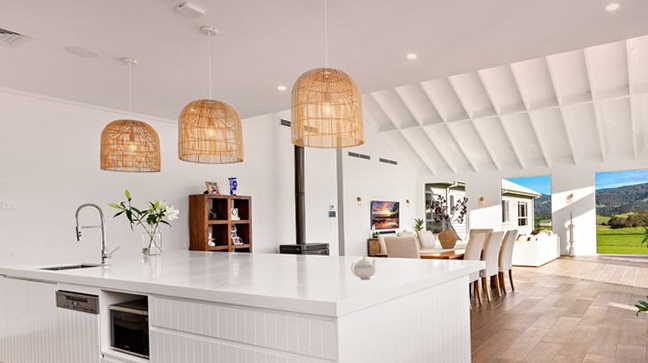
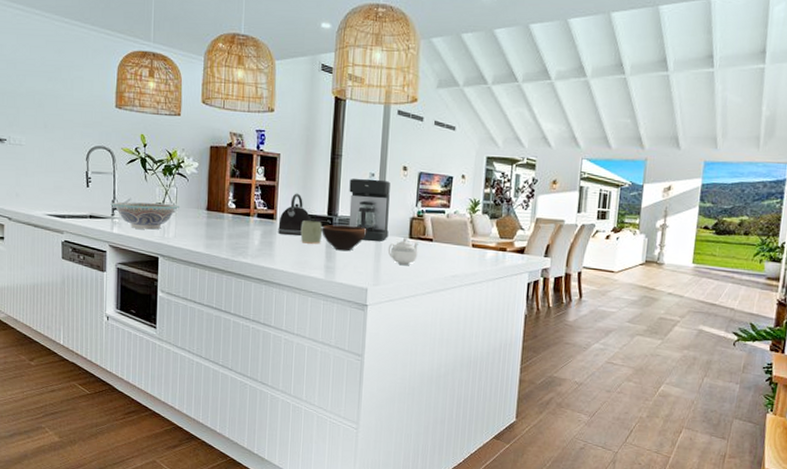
decorative bowl: none [100,248,165,273] -> present [110,201,181,230]
kettle: none [254,228,282,265] -> present [278,193,311,236]
mug: none [274,250,293,270] -> present [300,220,322,244]
bowl: none [292,251,332,273] -> present [322,225,367,251]
coffee maker: none [313,210,350,262] -> present [348,178,390,241]

